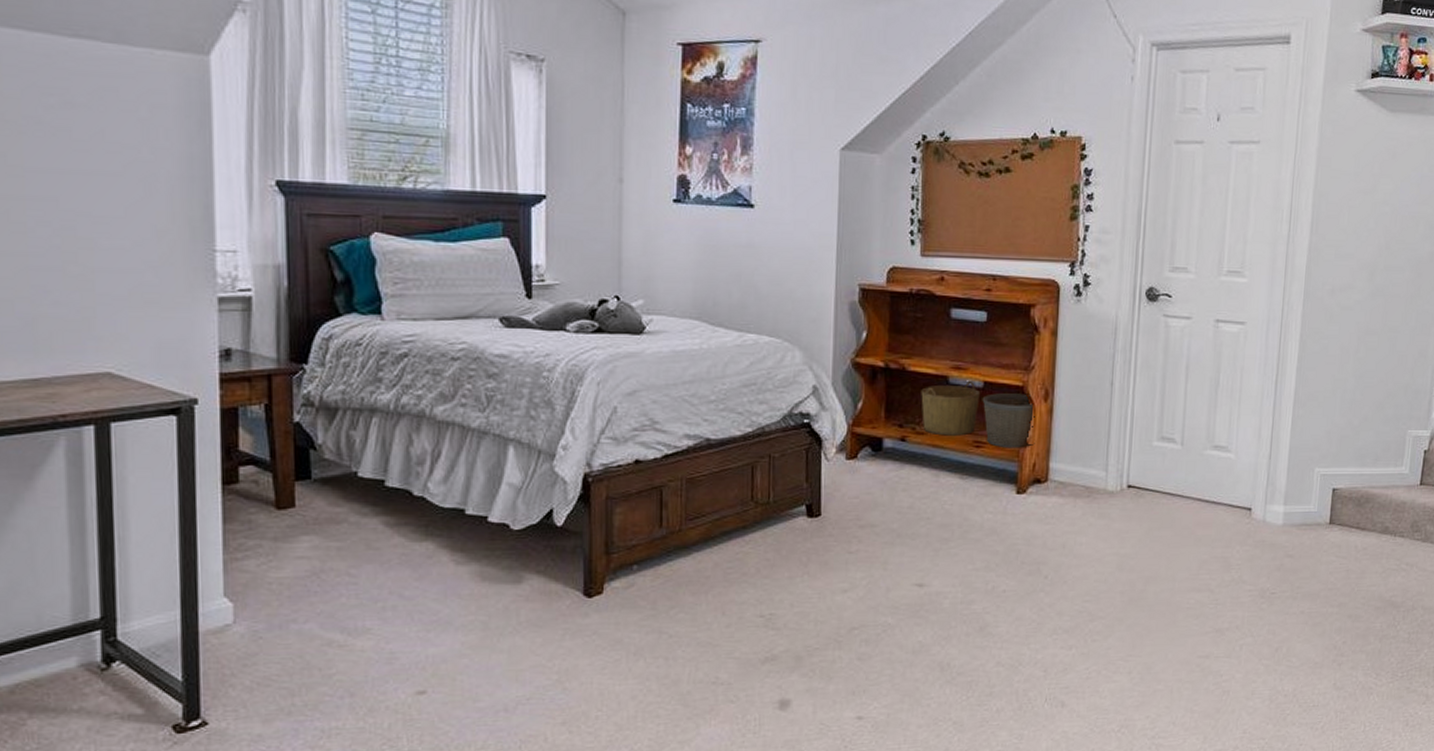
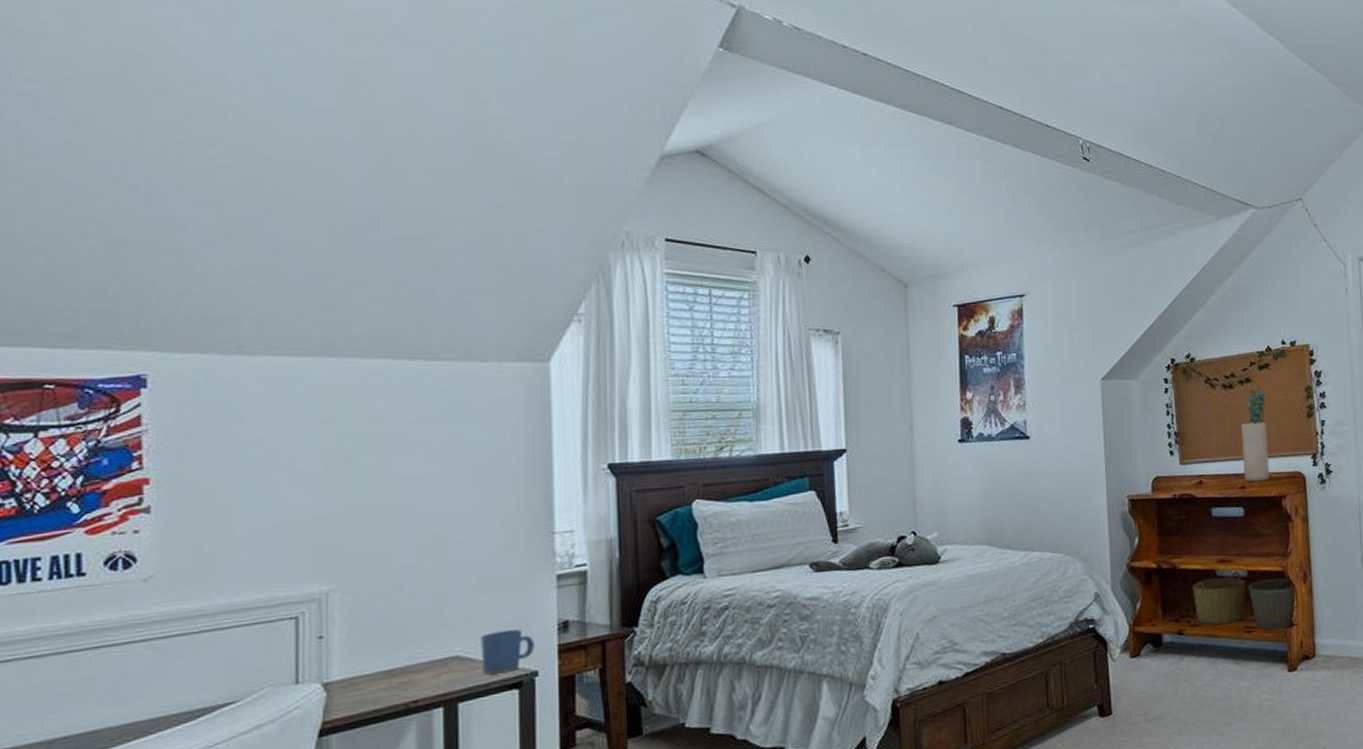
mug: none [134,351,194,397] -> present [481,629,534,675]
vase: none [991,173,1025,286] -> present [1241,382,1270,483]

